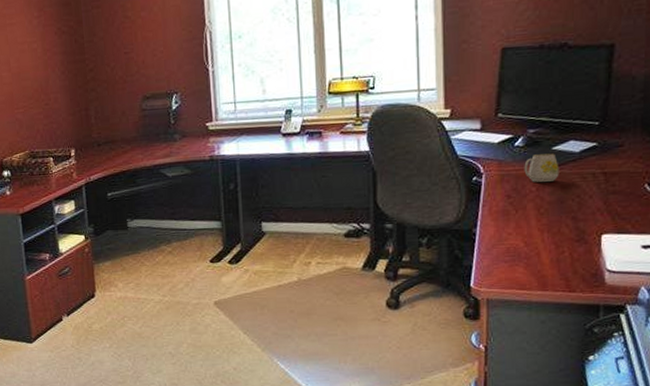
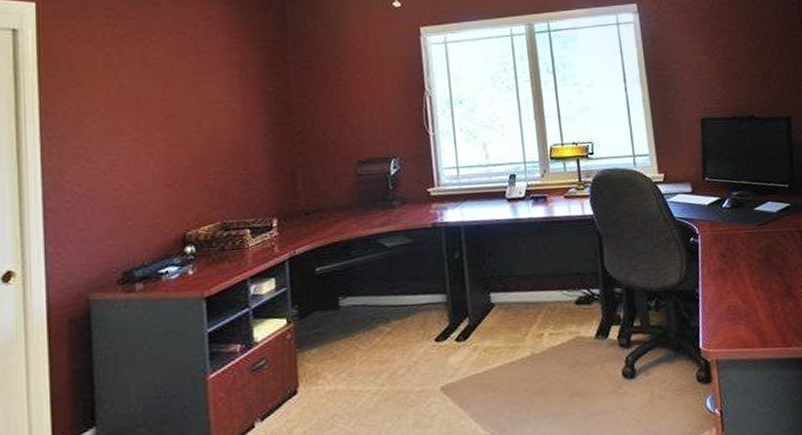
mug: present [524,153,559,182] -> none [732,214,763,241]

